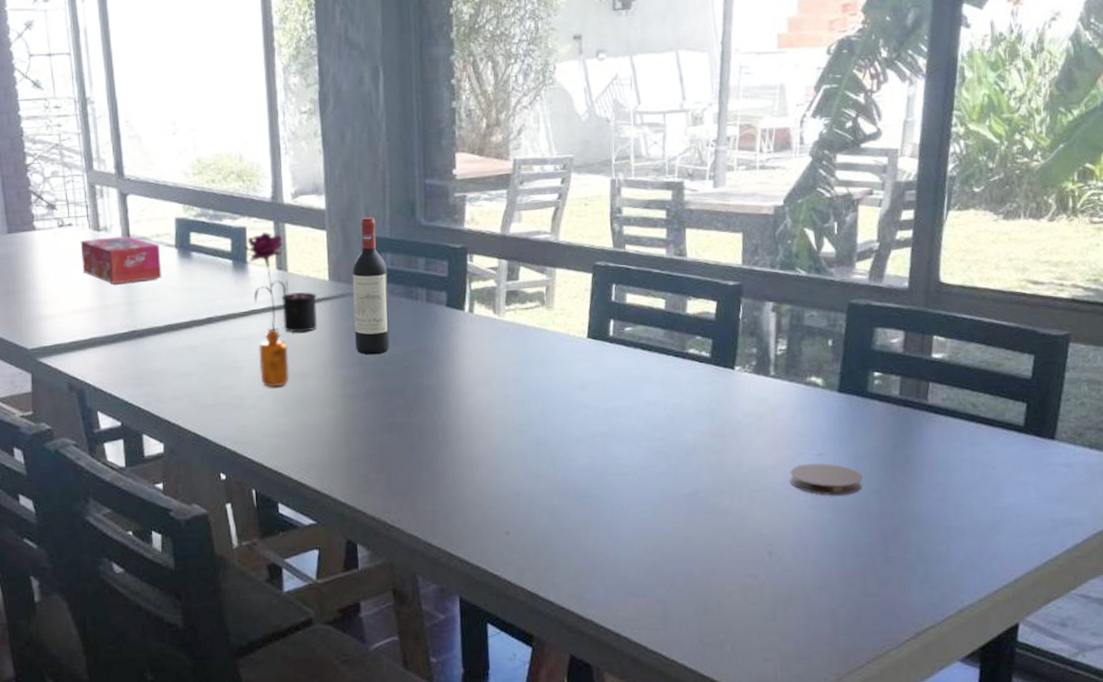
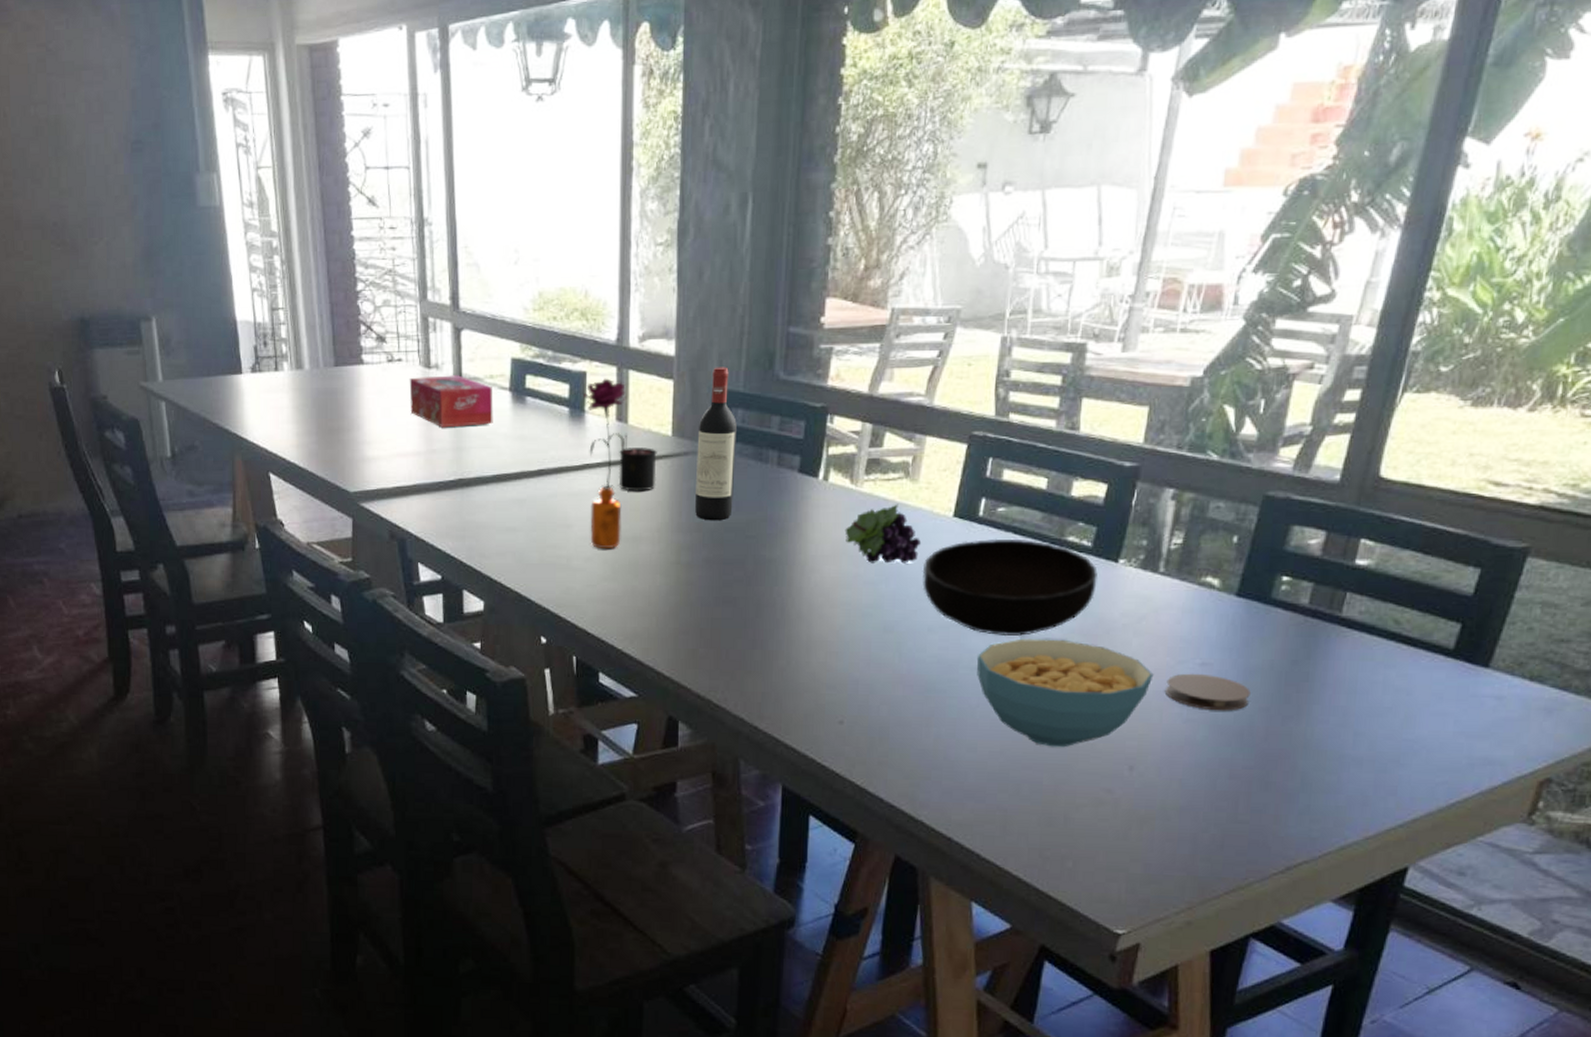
fruit: none [493,329,562,384] -> present [844,504,922,564]
bowl: none [565,354,719,442] -> present [922,538,1098,637]
cereal bowl: none [623,441,778,540] -> present [977,638,1154,748]

